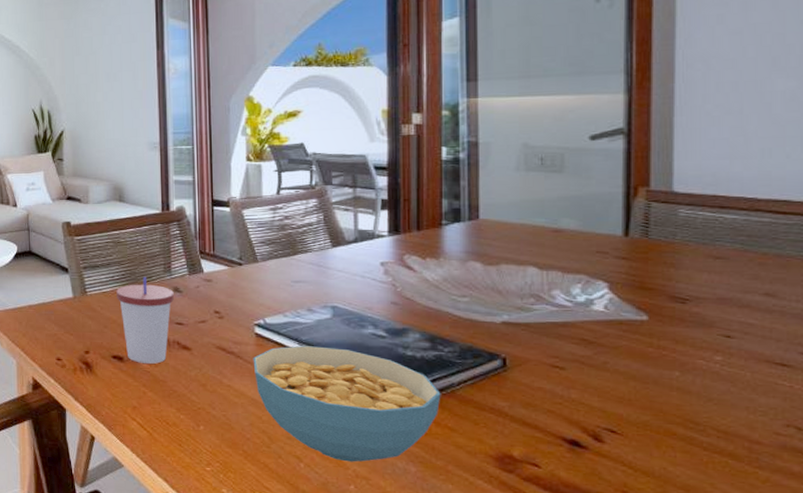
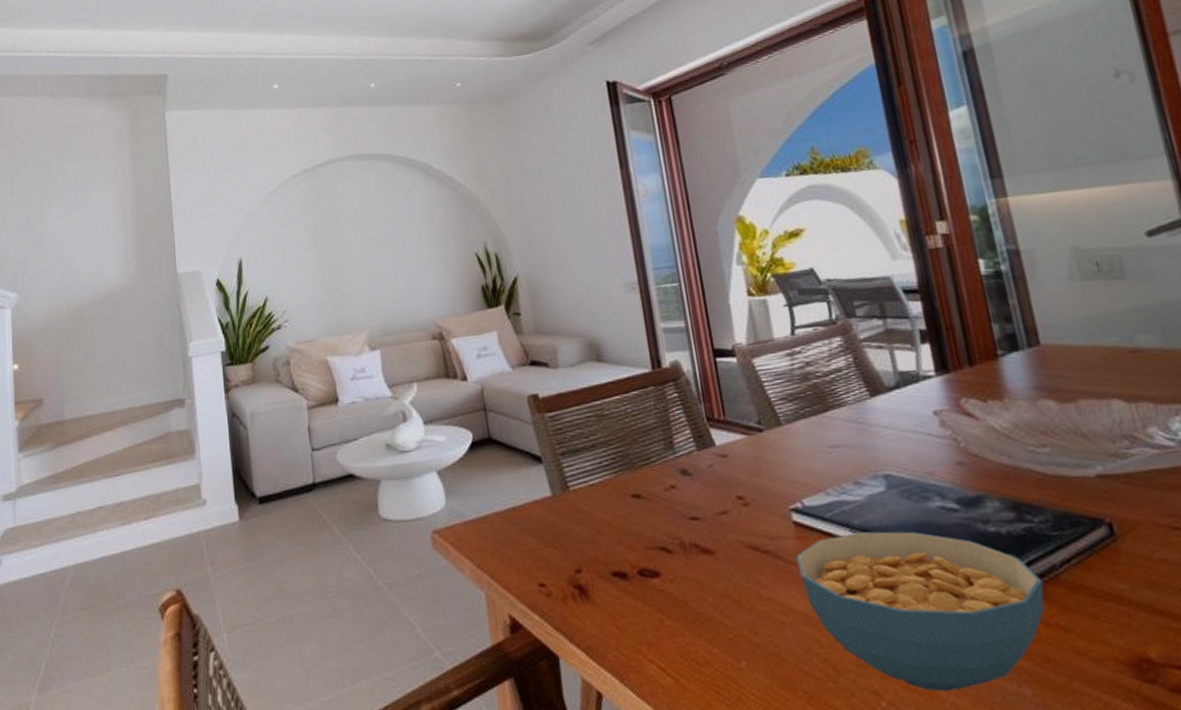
cup: present [116,277,174,364] -> none [607,459,684,579]

